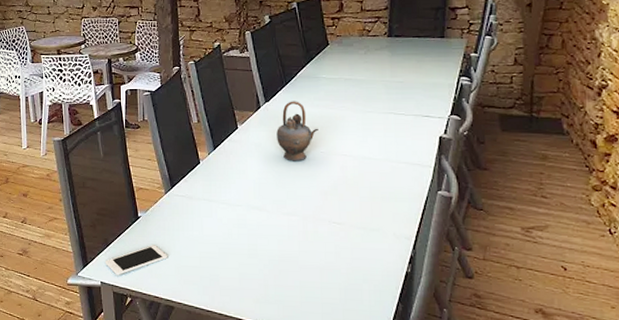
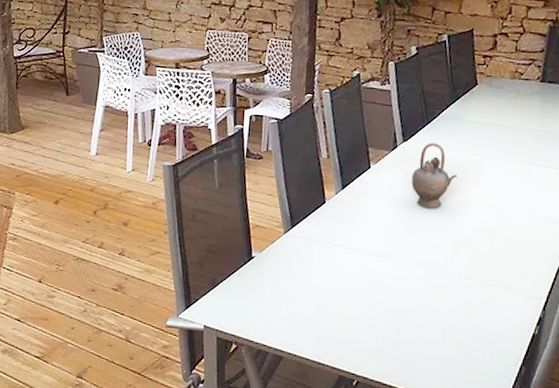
cell phone: present [105,245,167,275] -> none [211,288,280,320]

